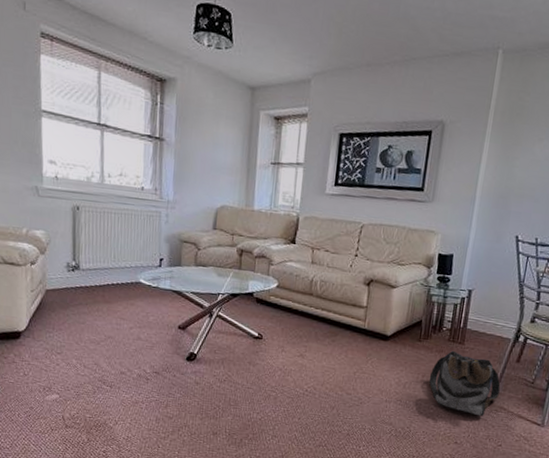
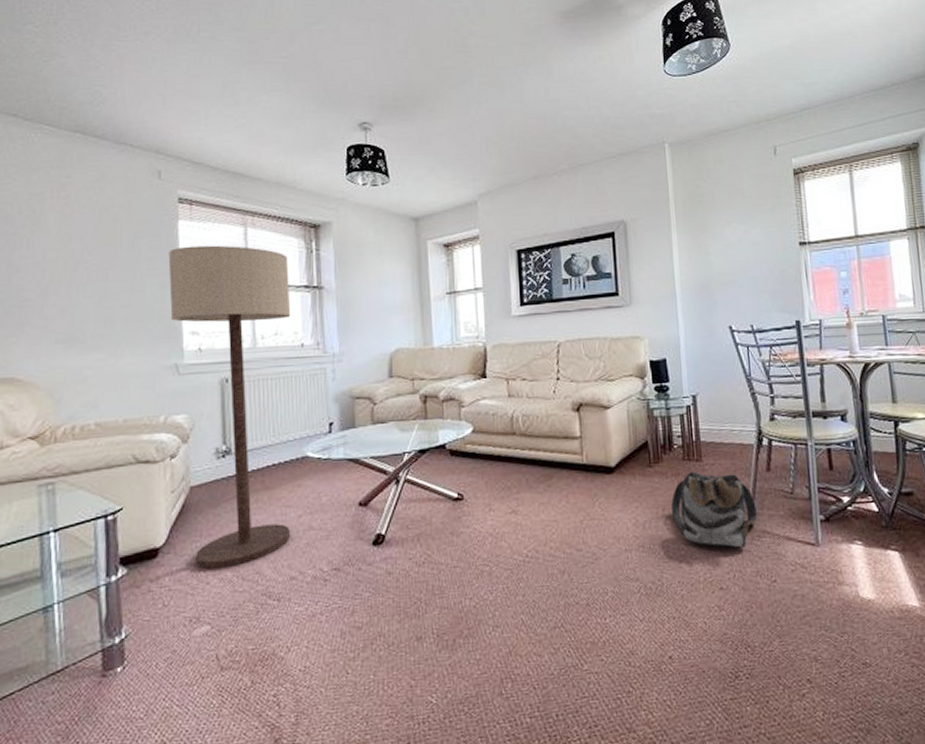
floor lamp: none [31,80,135,356] -> present [168,245,291,570]

